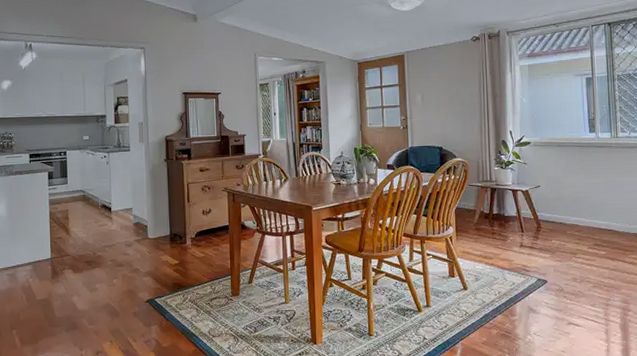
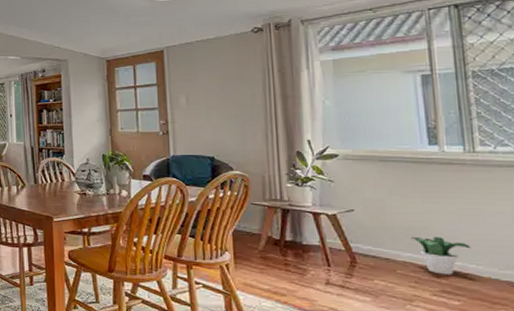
potted plant: none [576,203,613,232] -> present [411,236,471,275]

